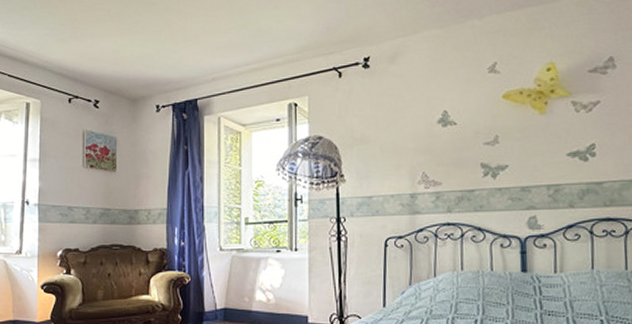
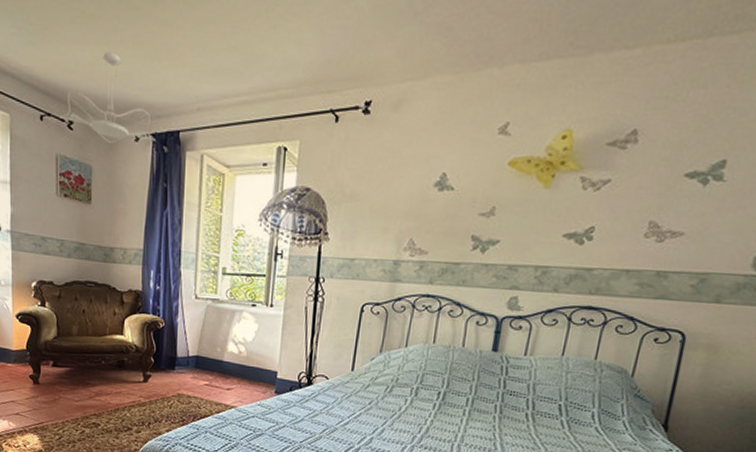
ceiling light fixture: none [86,40,176,117] -> present [59,52,157,144]

